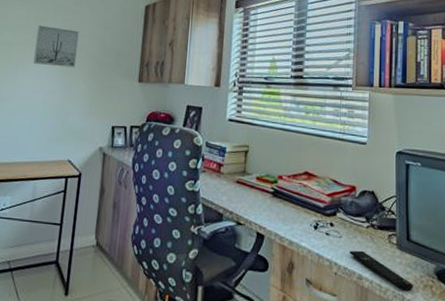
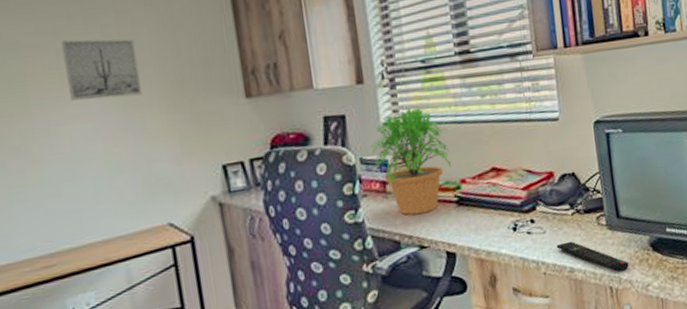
potted plant: none [214,111,275,196] -> present [369,106,452,215]

